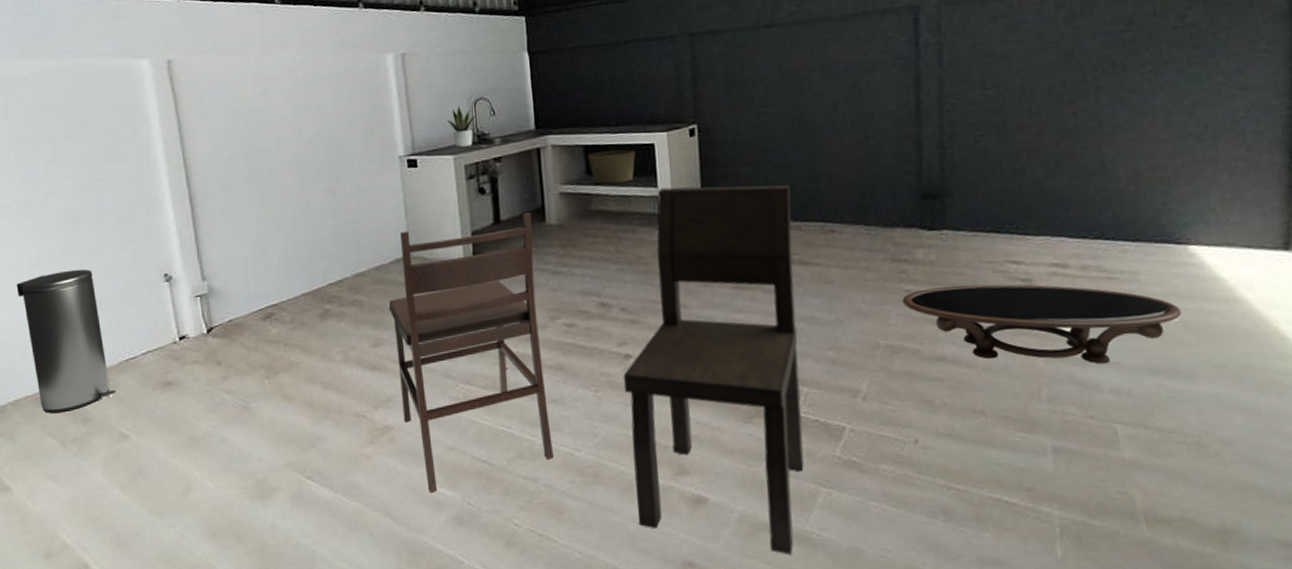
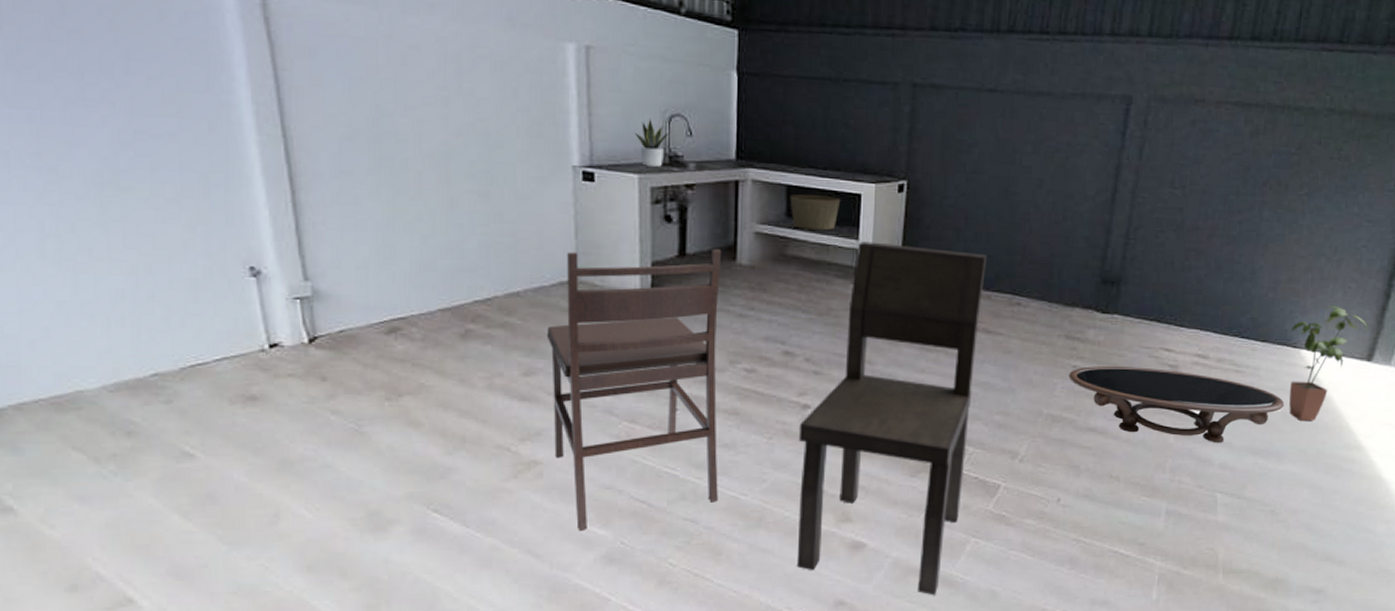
pedal bin: present [16,269,117,414] -> none [19,247,177,423]
house plant: none [1169,189,1276,330] -> present [1288,305,1368,421]

